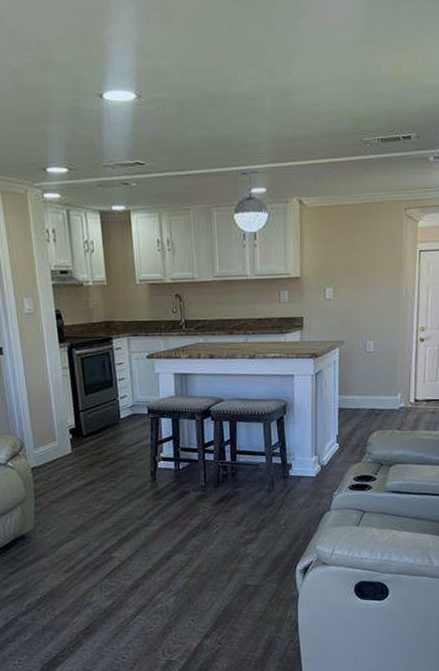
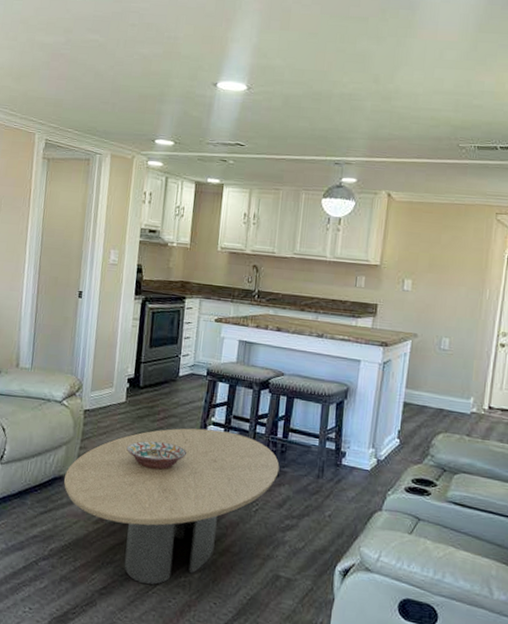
coffee table: none [26,464,233,617] -> present [64,428,280,585]
decorative bowl: none [82,485,143,512] -> present [126,441,187,470]

